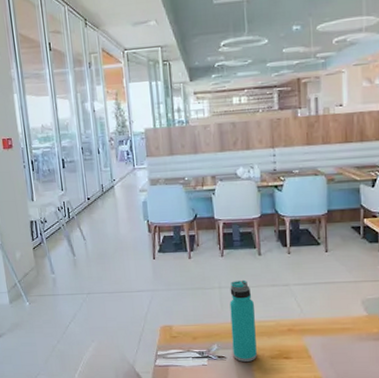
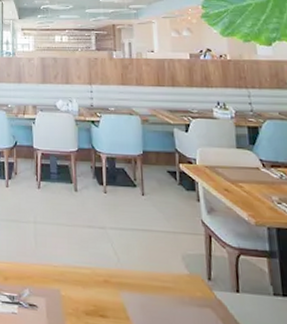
water bottle: present [229,279,257,362] -> none [44,216,71,316]

